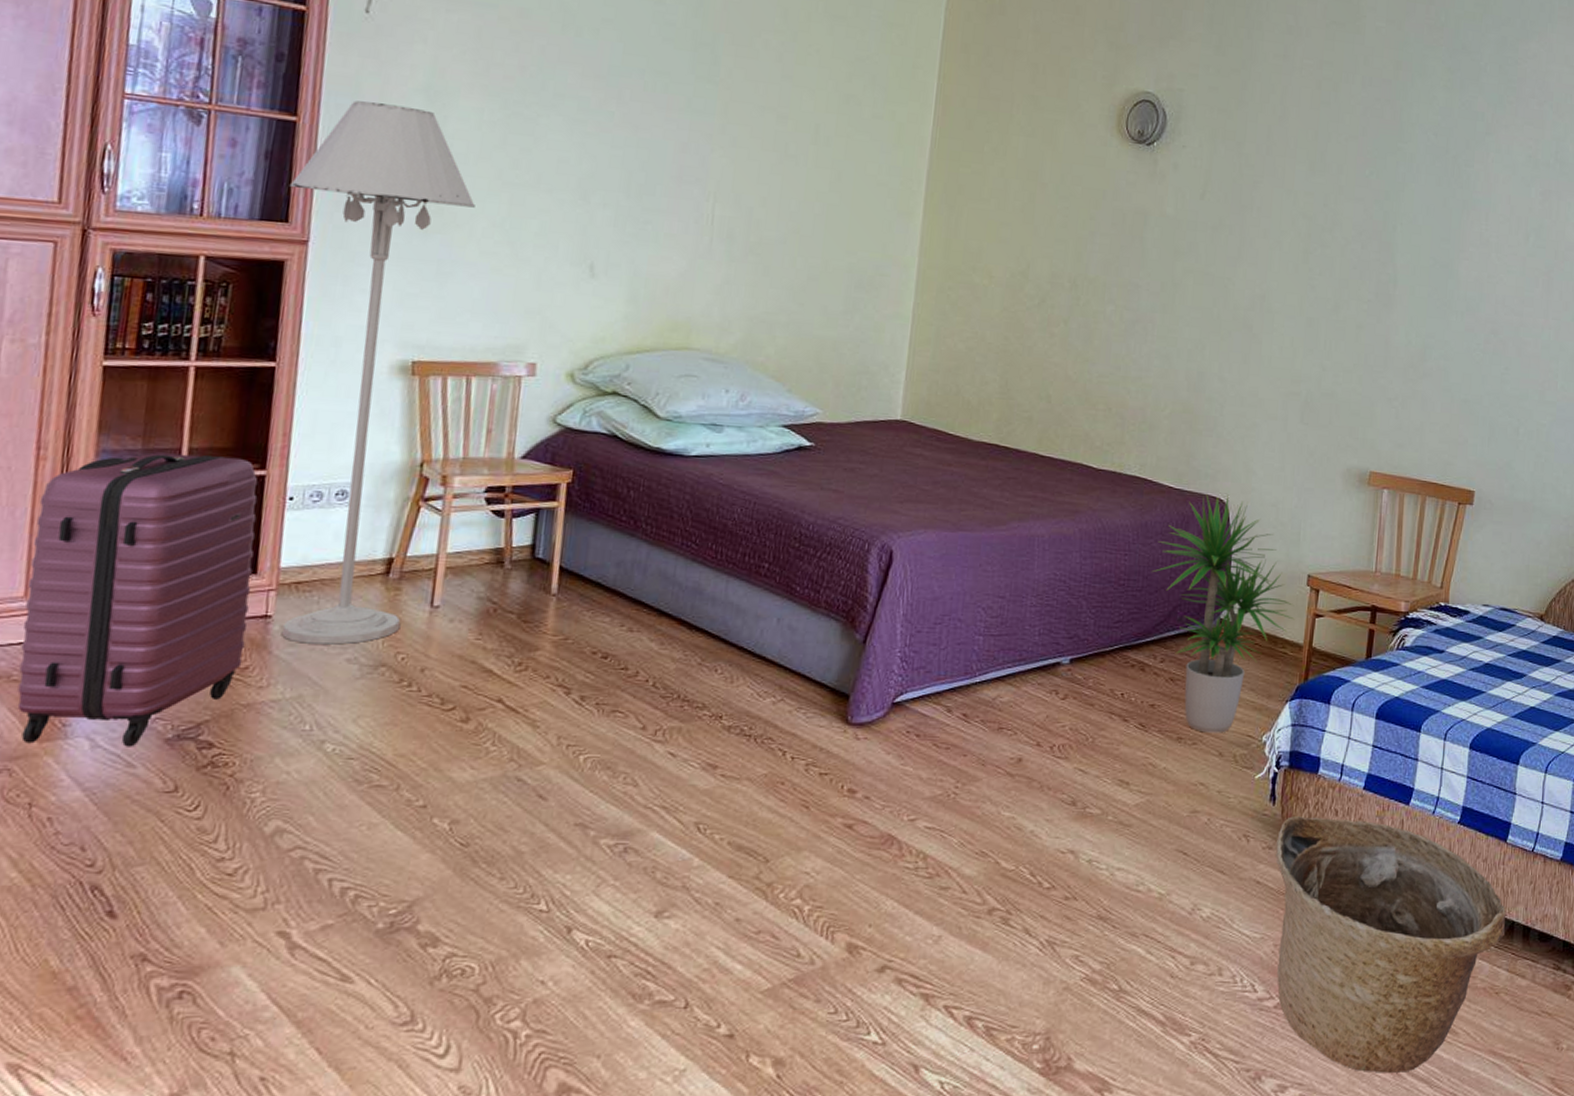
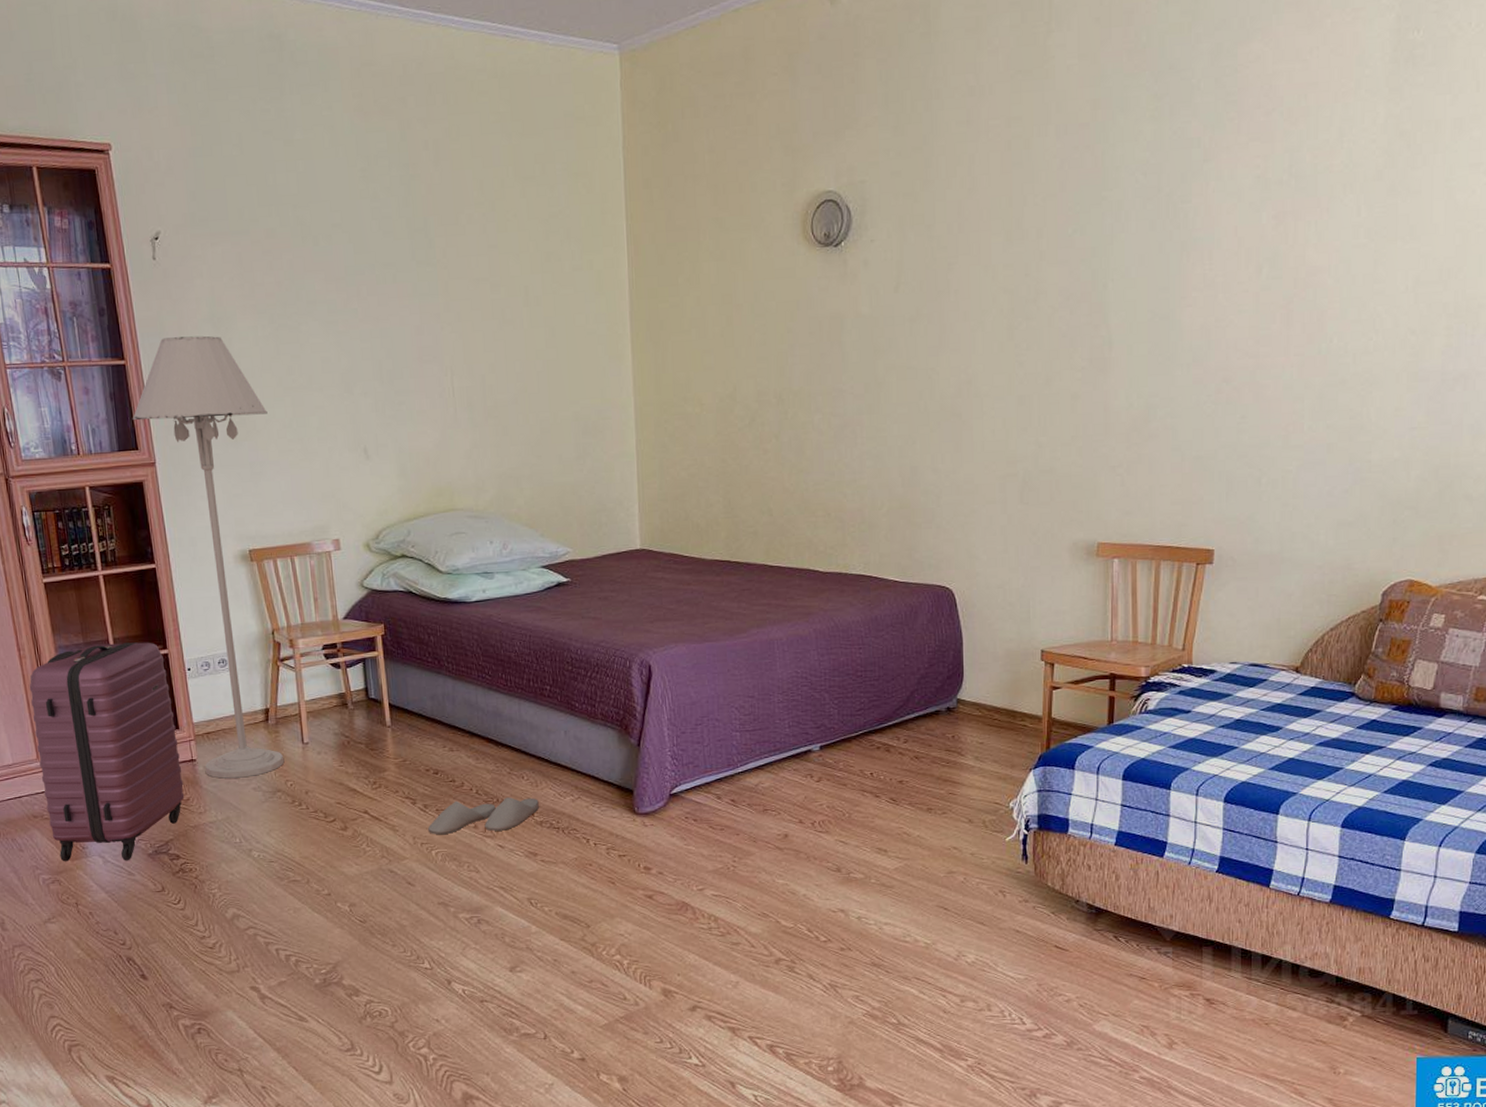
slippers: none [579,693,731,736] -> present [427,797,539,835]
potted plant: present [1152,493,1295,733] -> none [887,582,1032,803]
basket: present [1275,816,1506,1073] -> none [1031,872,1273,1092]

